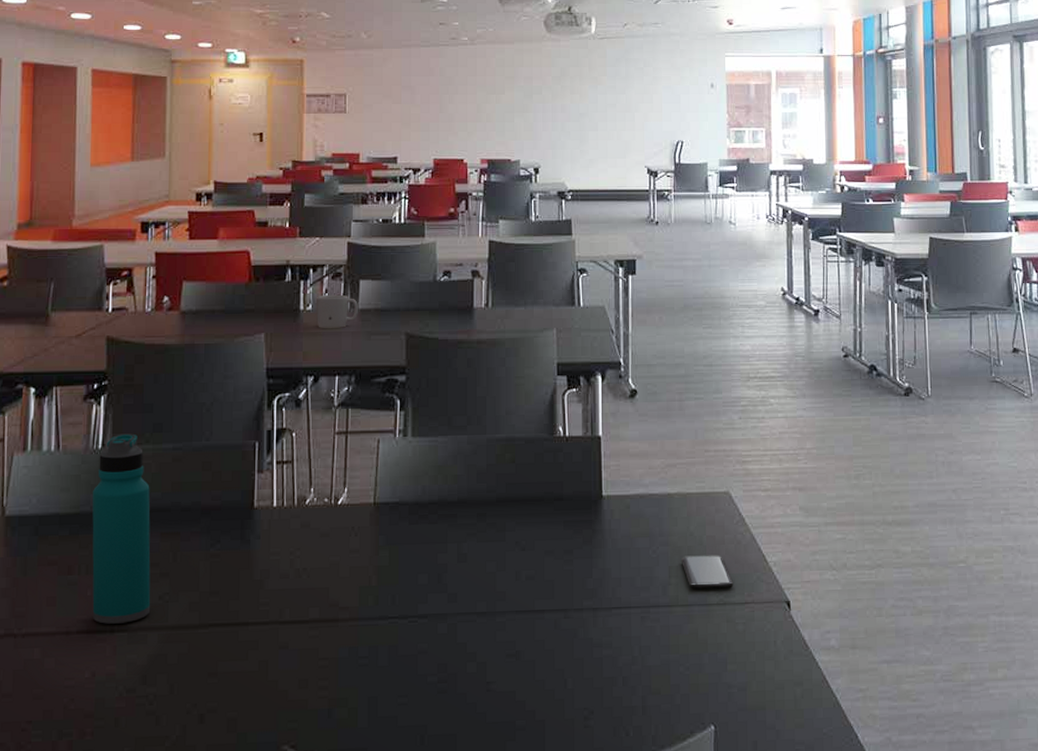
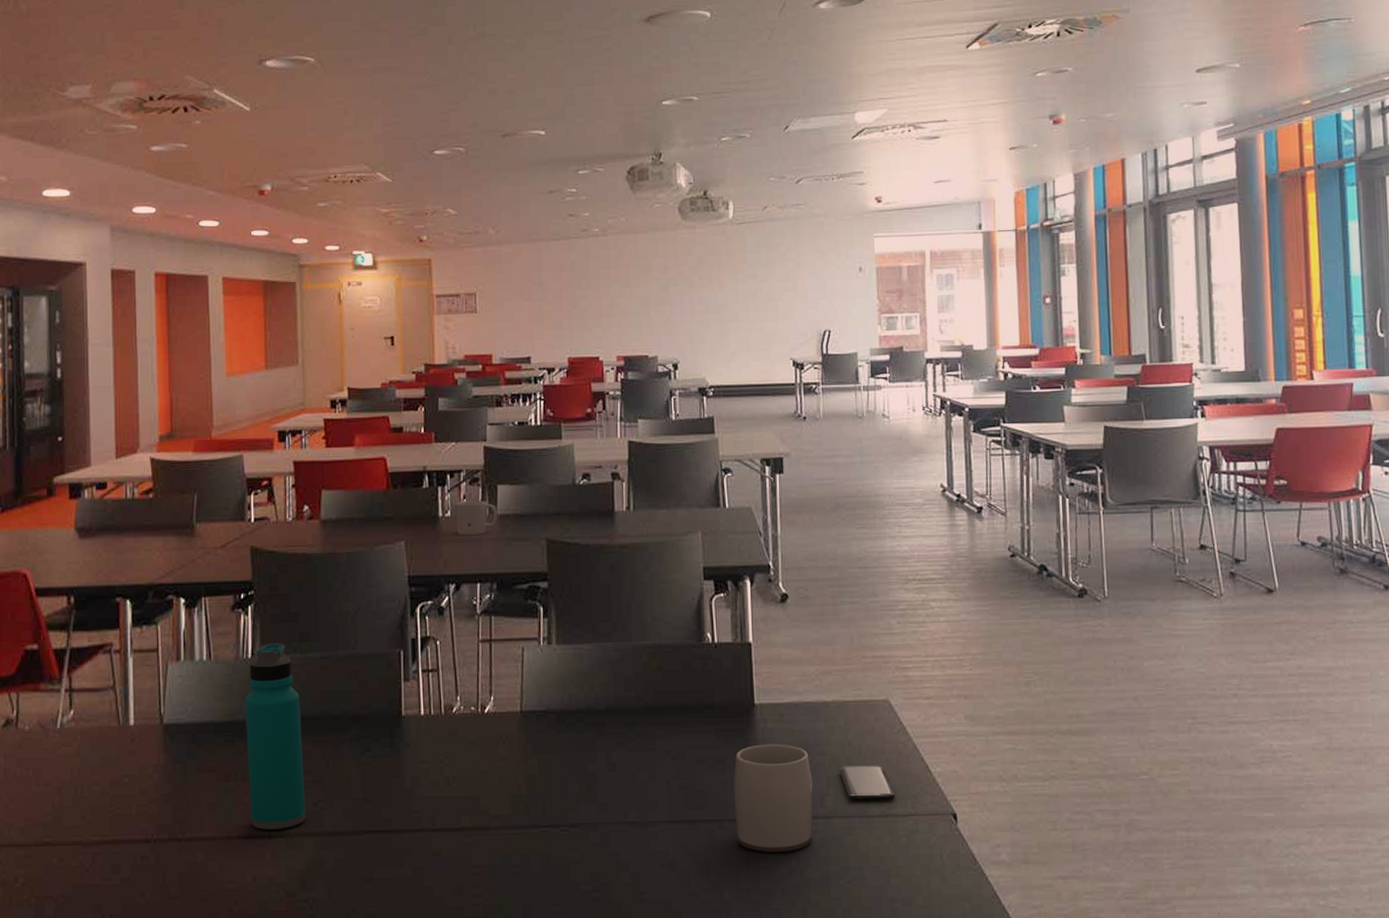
mug: none [579,534,656,642] -> present [733,744,814,853]

